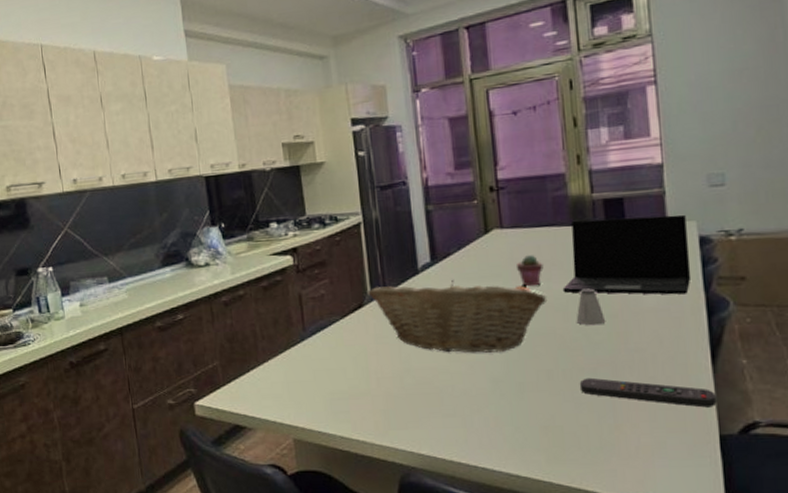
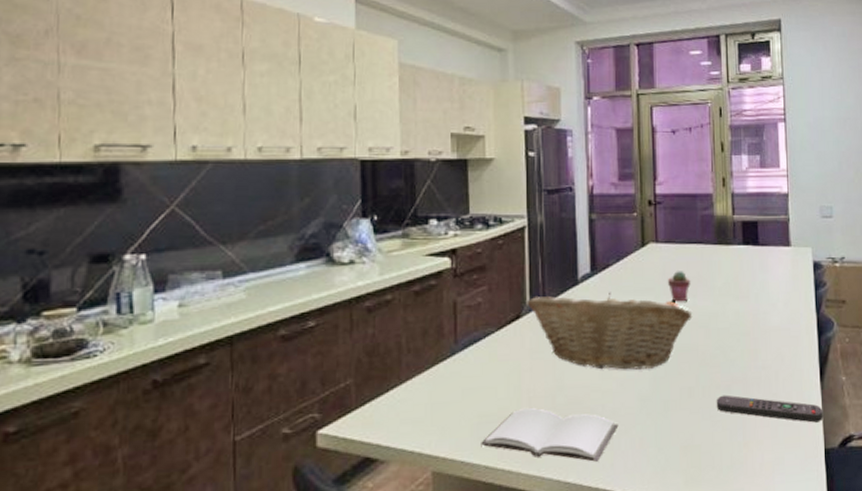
book: none [335,387,471,437] -> present [481,408,619,462]
laptop: present [562,214,692,295] -> none [706,240,807,315]
saltshaker: present [576,288,606,326] -> none [716,306,740,343]

